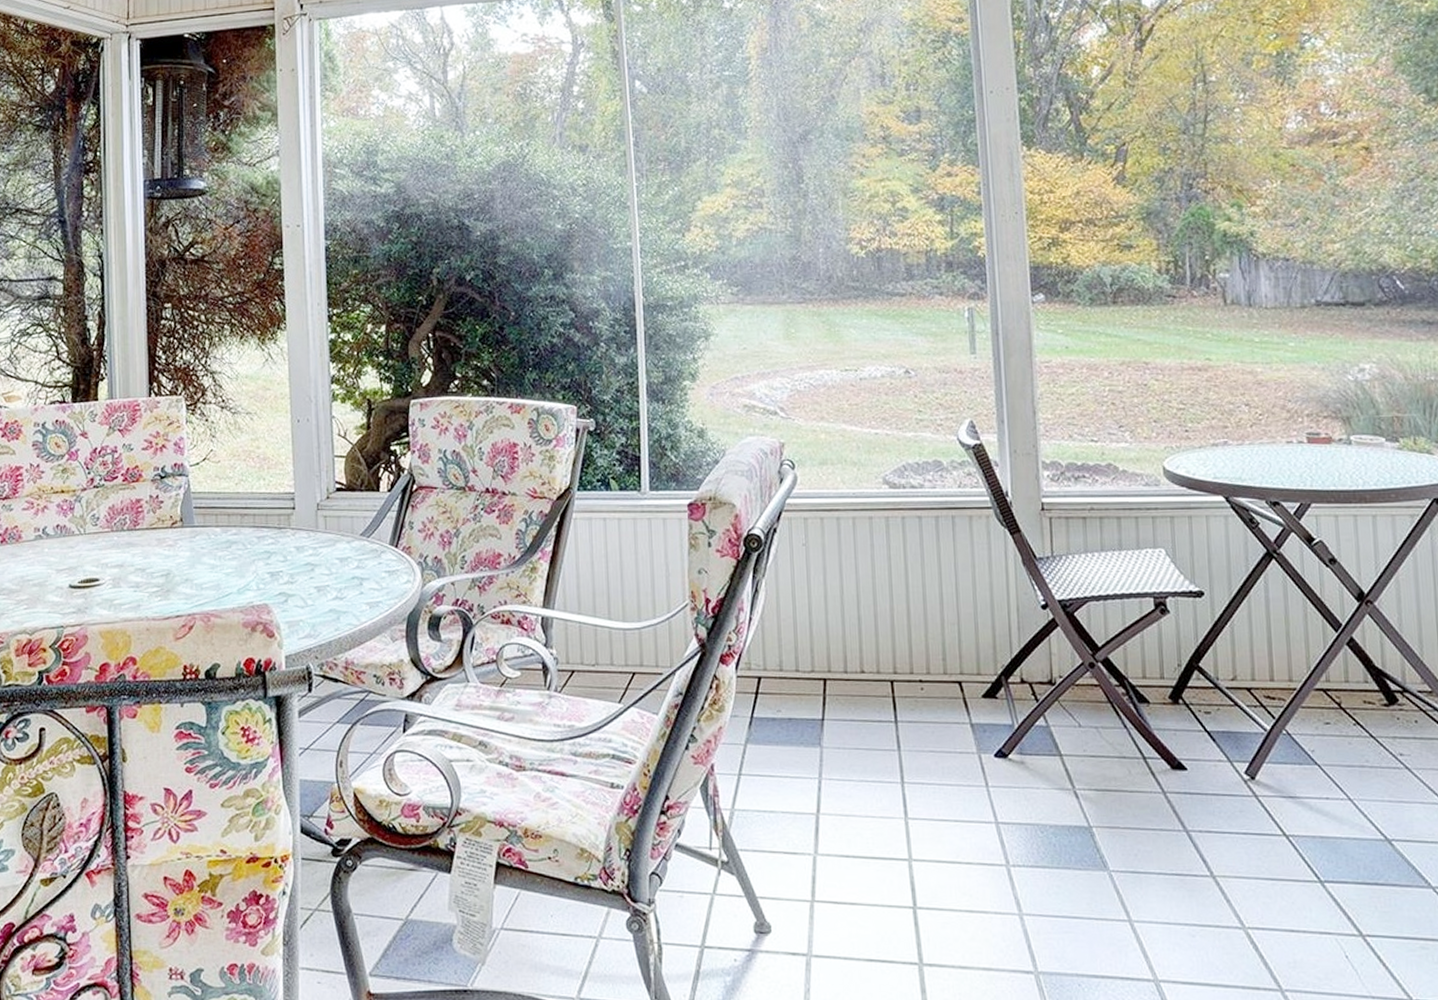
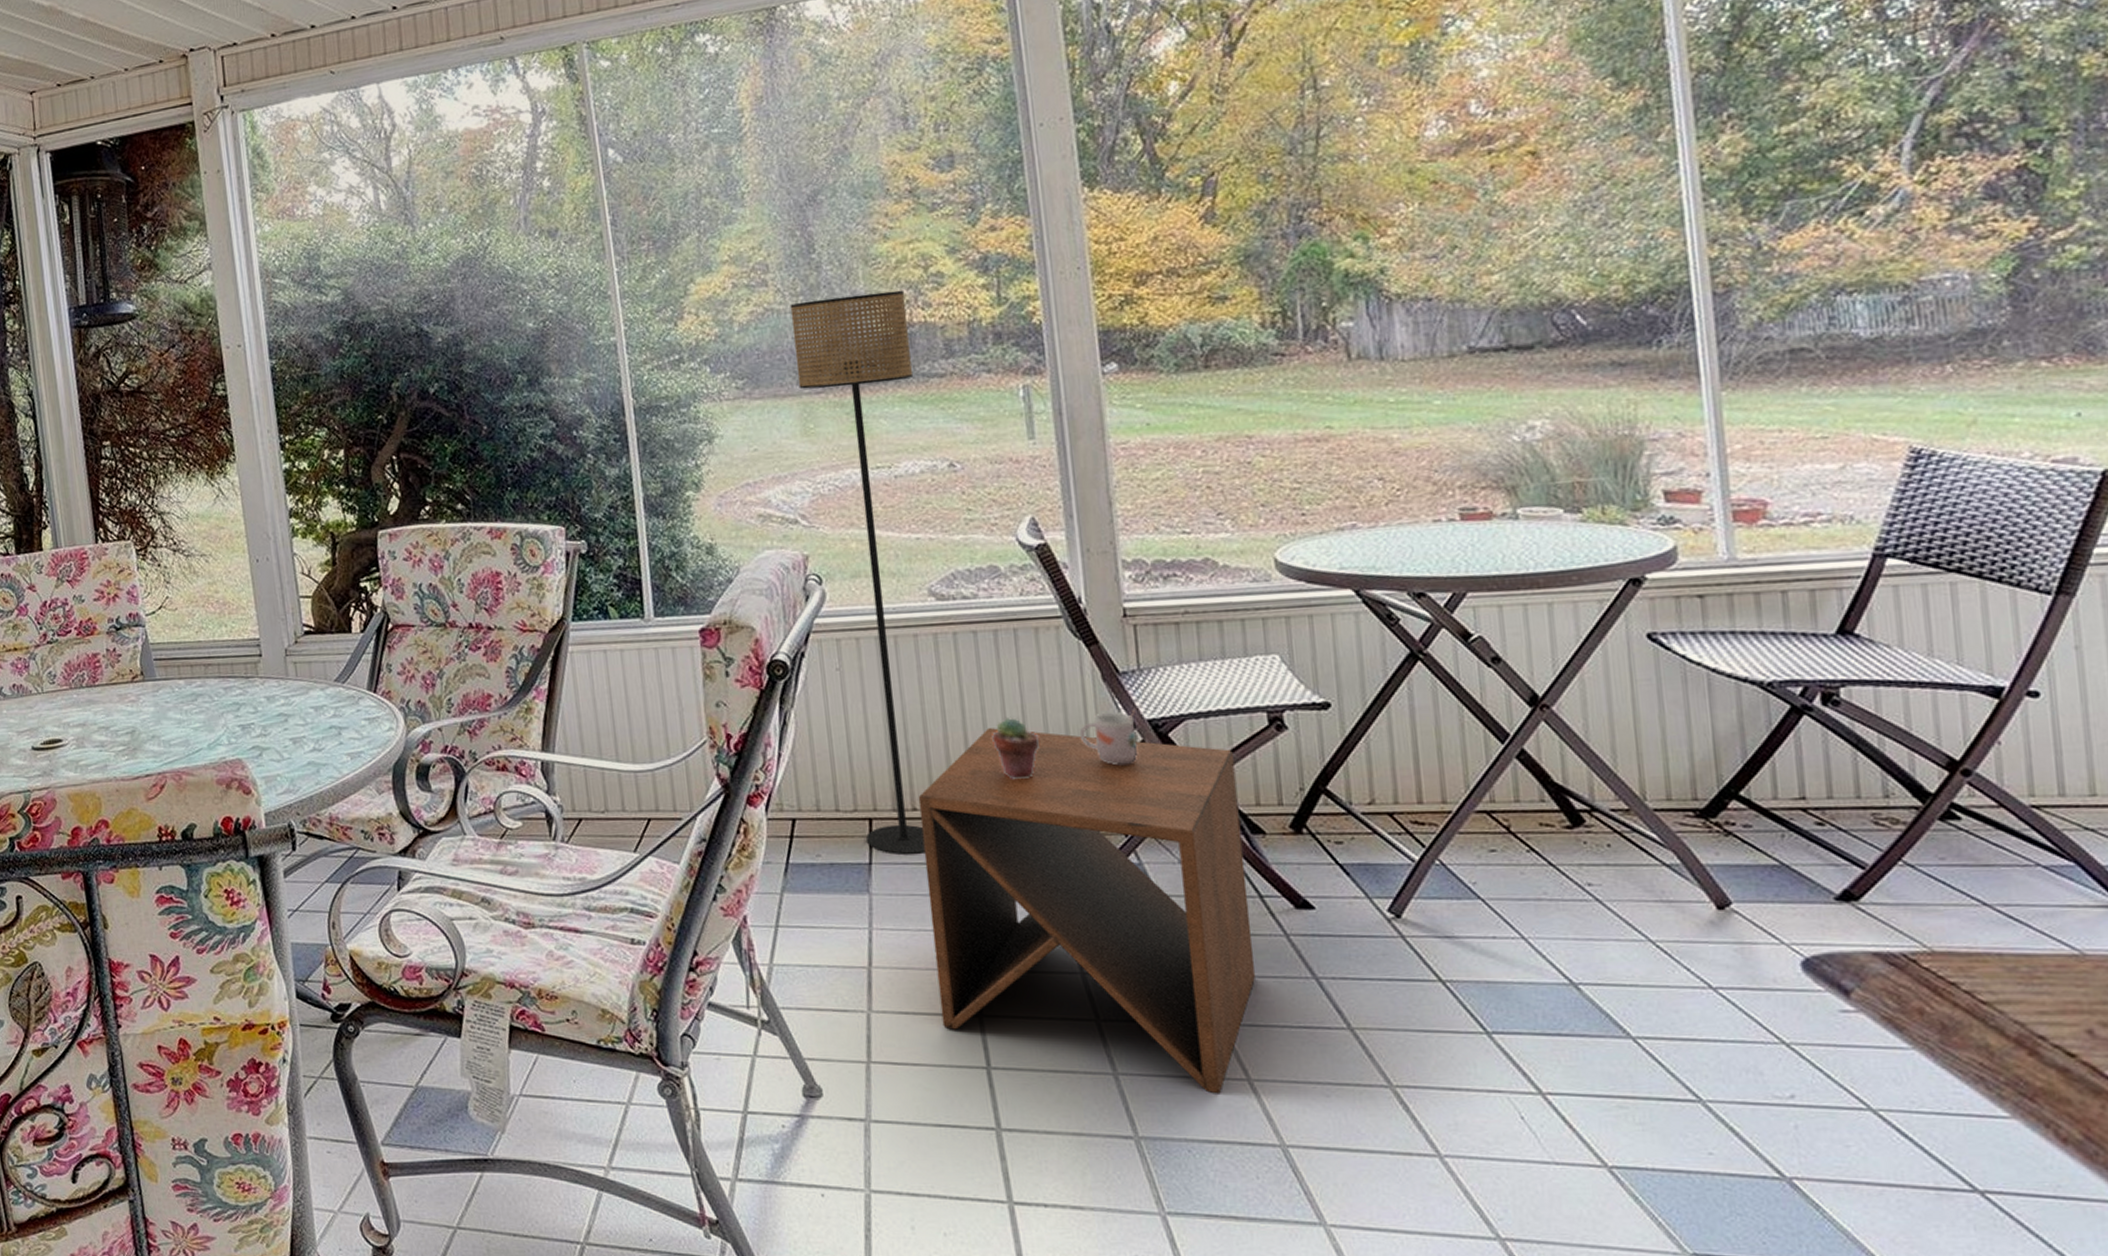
floor lamp: none [780,220,880,713] -> present [790,290,925,856]
side table: none [866,602,1138,934] -> present [918,728,1255,1094]
potted succulent: none [930,594,970,648] -> present [992,718,1041,779]
mug: none [1002,589,1050,639] -> present [1079,707,1137,766]

